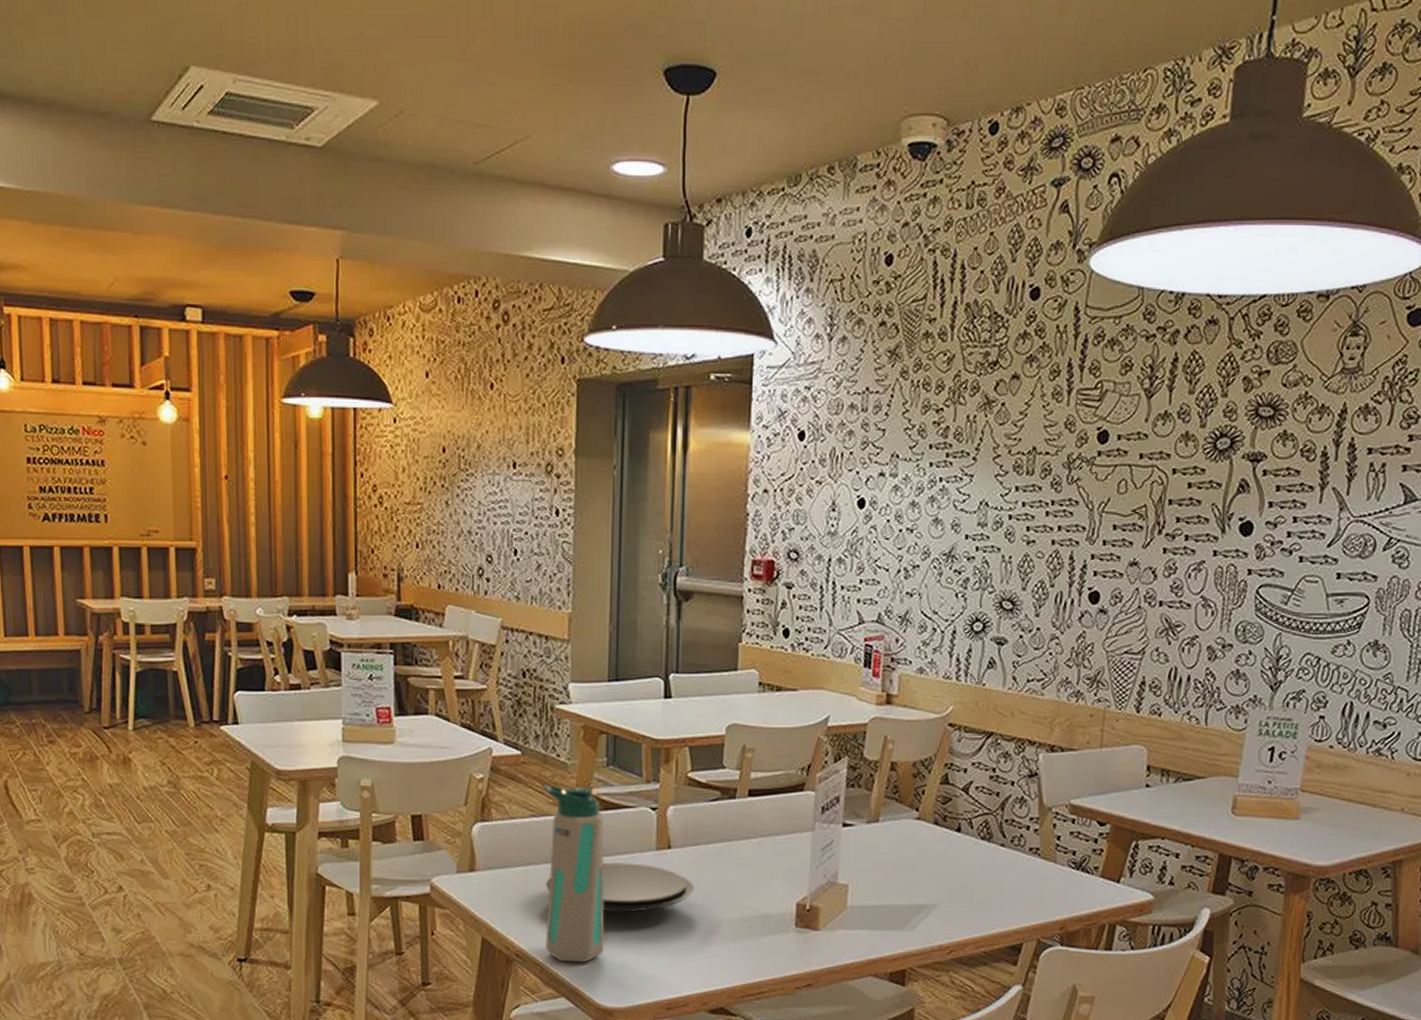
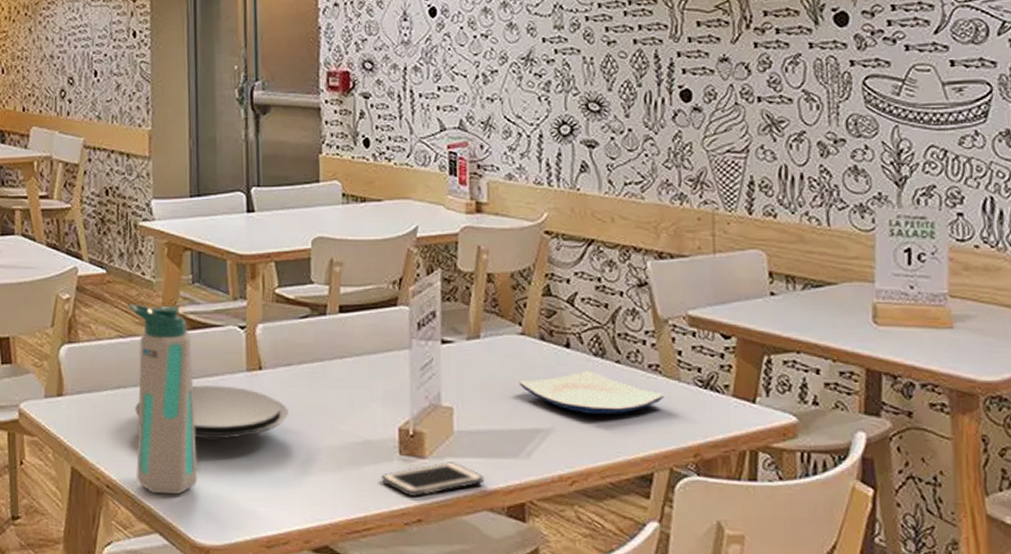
cell phone: none [777,933,871,965] -> present [381,462,484,498]
plate: none [911,853,1040,893] -> present [519,371,664,415]

